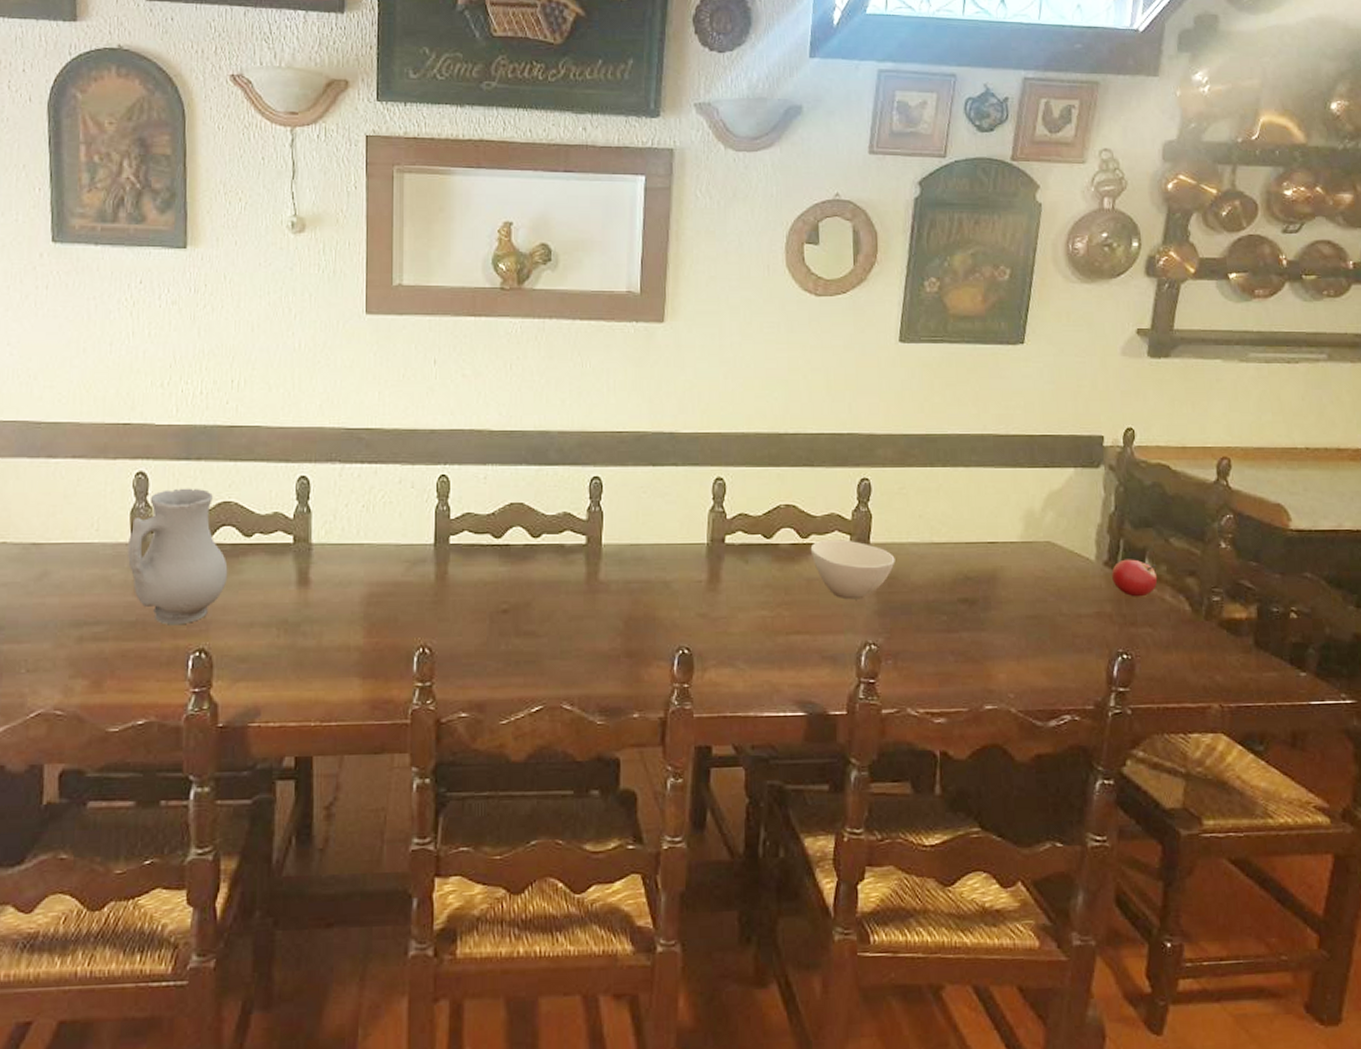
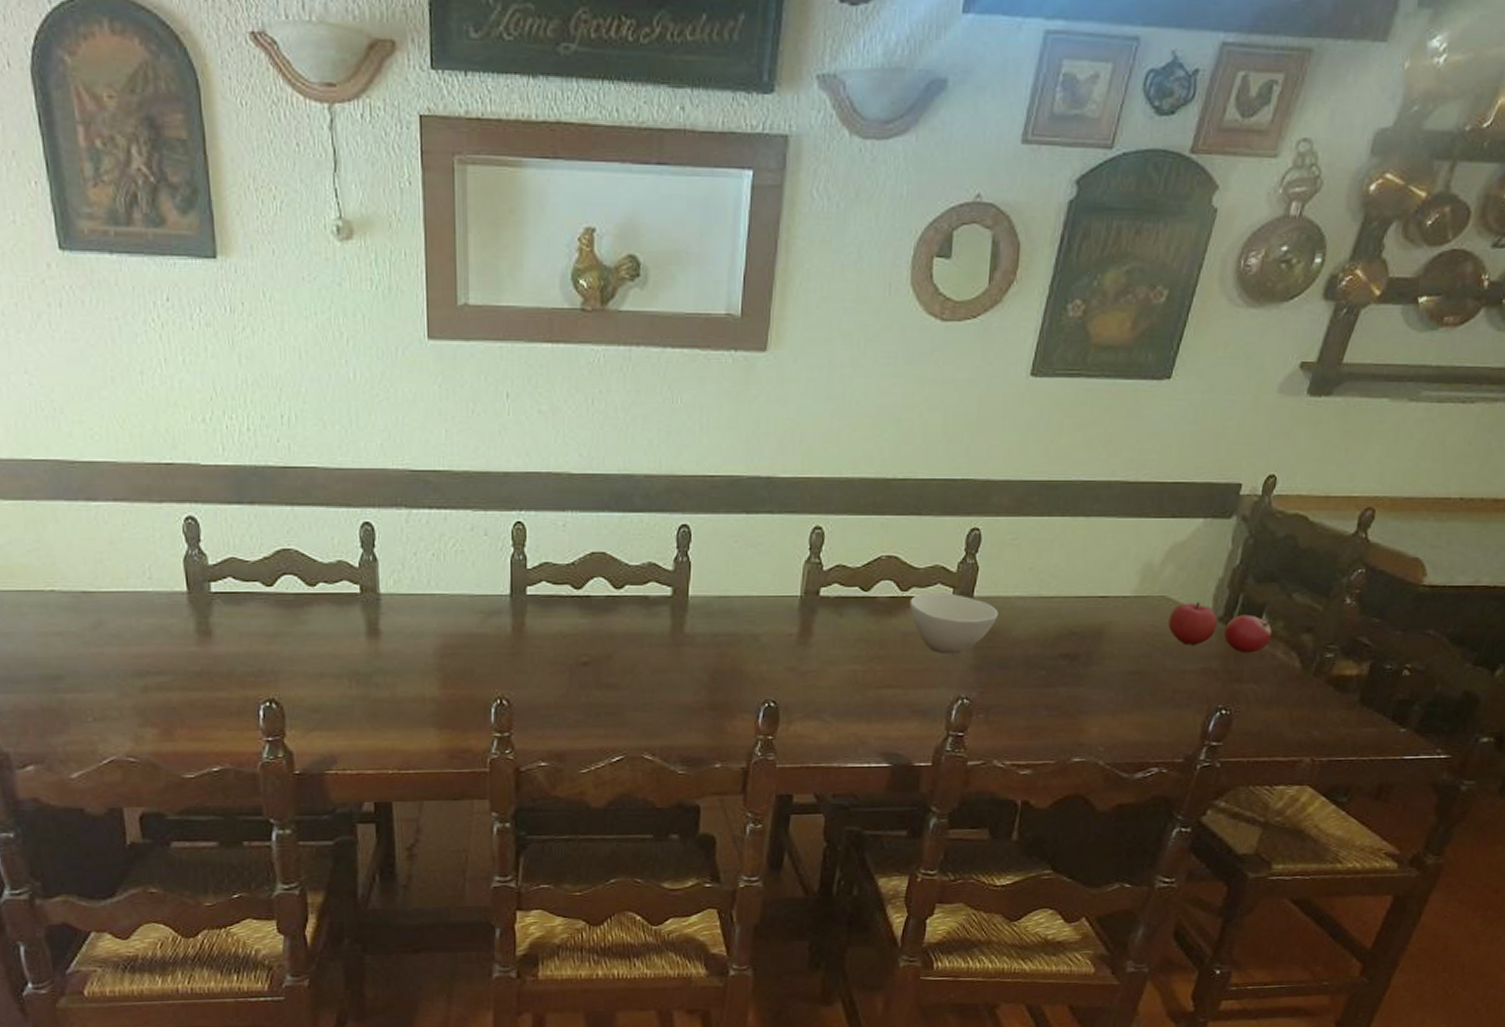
ceramic pitcher: present [127,488,228,625] -> none [183,534,293,676]
fruit: none [1057,546,1104,589] -> present [1168,601,1217,645]

